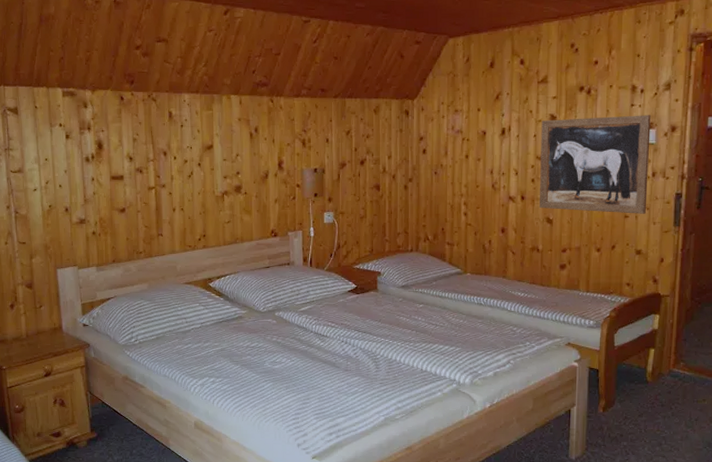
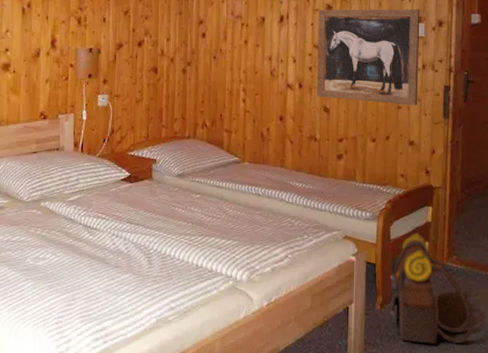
backpack: none [614,340,700,446] -> present [390,233,474,344]

